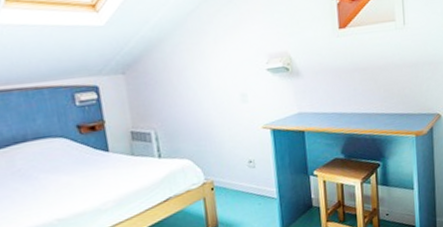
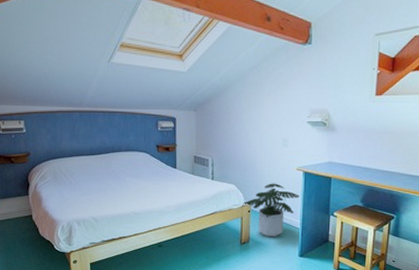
potted plant: none [203,148,272,216] -> present [243,183,301,237]

